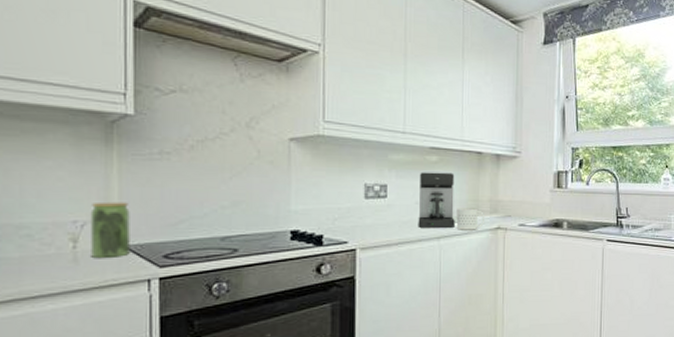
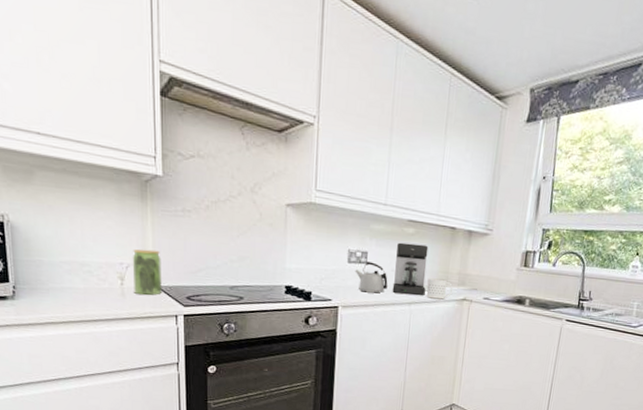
kettle: none [373,195,412,230] -> present [355,261,388,293]

